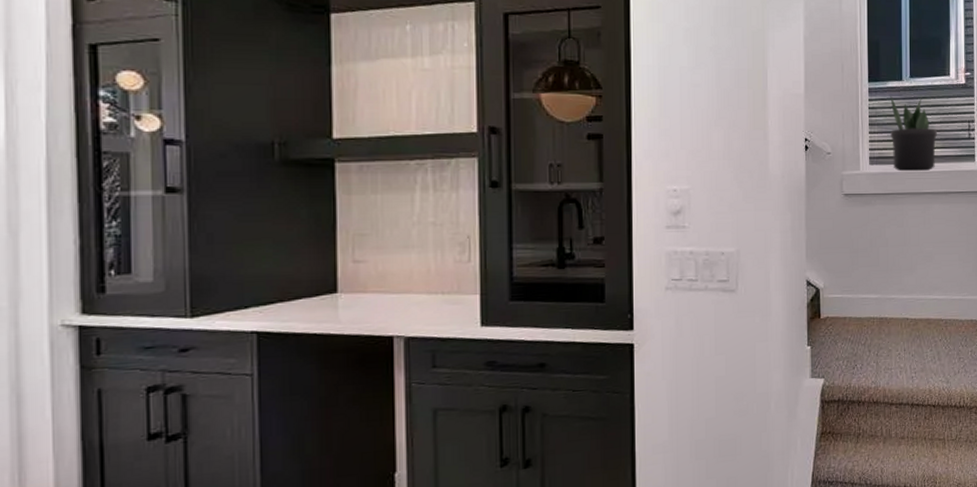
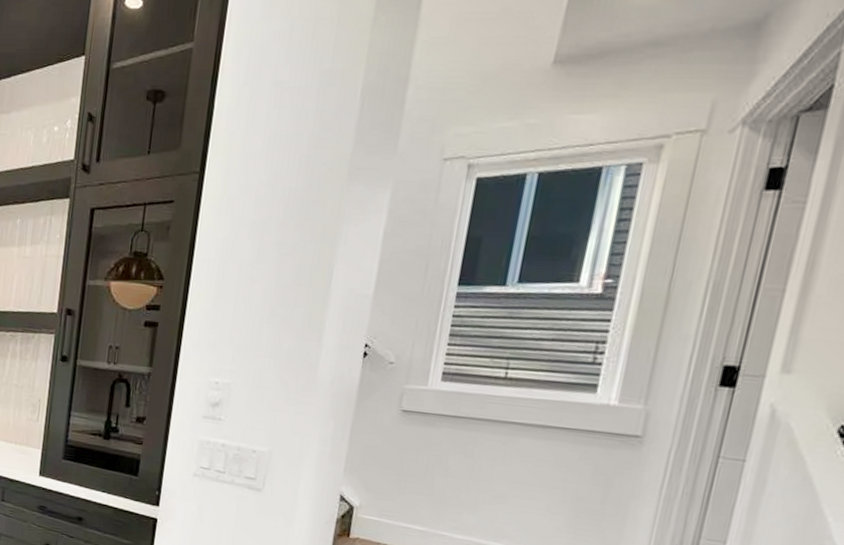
planter: present [890,95,937,172] -> none [472,302,545,397]

